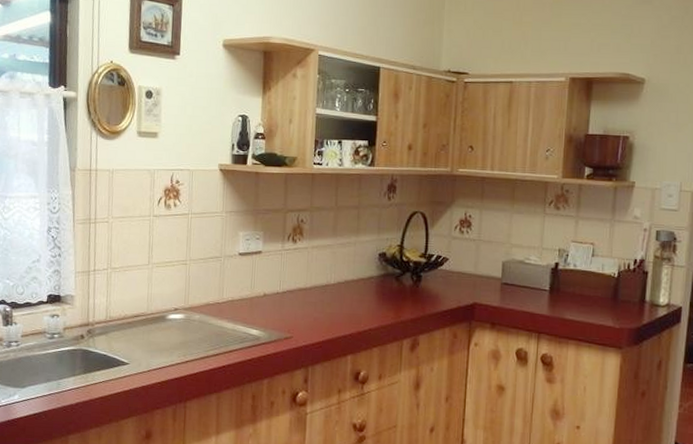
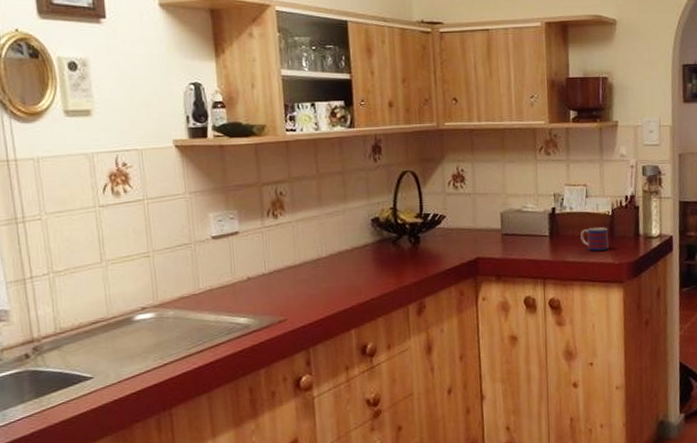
mug: none [582,288,612,313] -> present [580,227,609,251]

